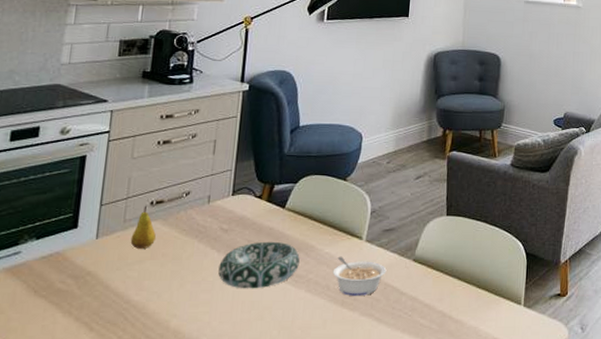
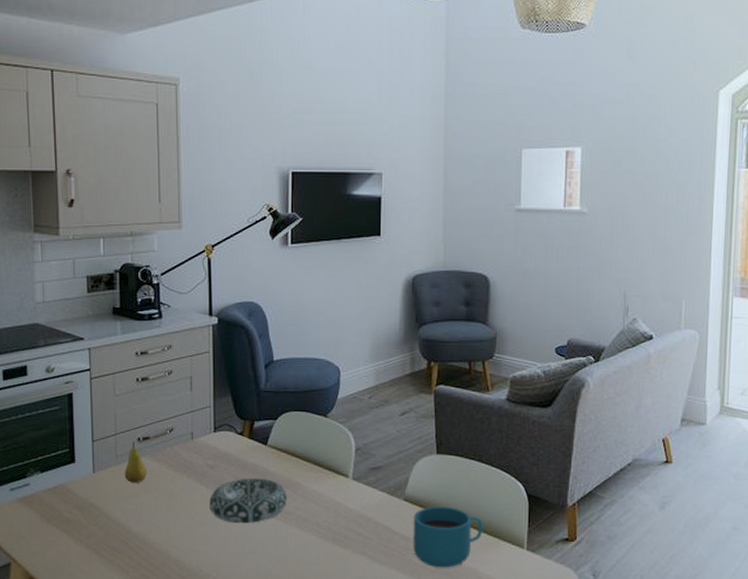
legume: present [332,256,387,297] -> none [321,494,376,535]
cup: none [419,266,485,328] -> present [413,506,483,568]

